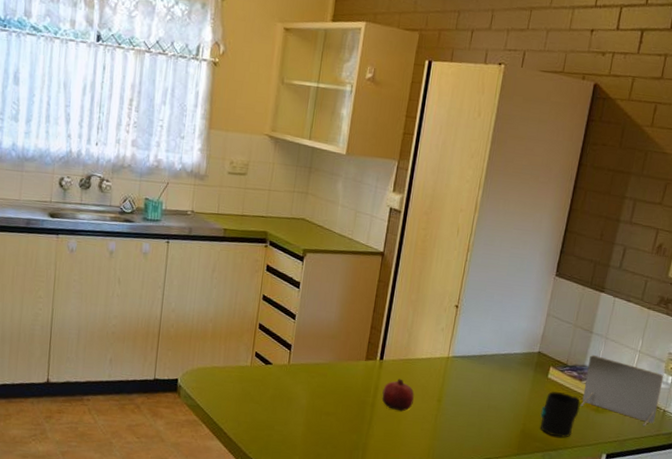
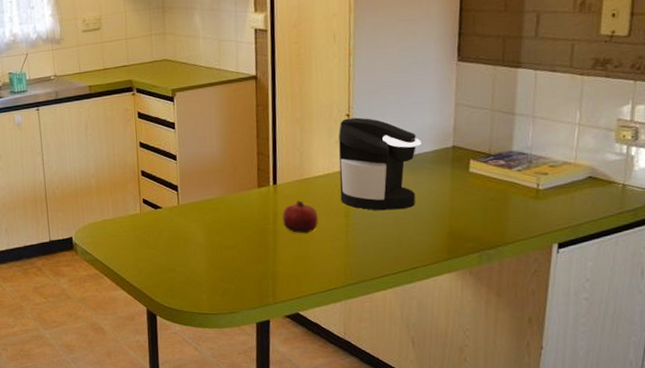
coffee maker: none [436,309,514,403] -> present [339,117,422,211]
mug: present [540,391,581,438] -> none [468,185,515,234]
photo frame: present [580,354,664,426] -> none [515,137,616,206]

